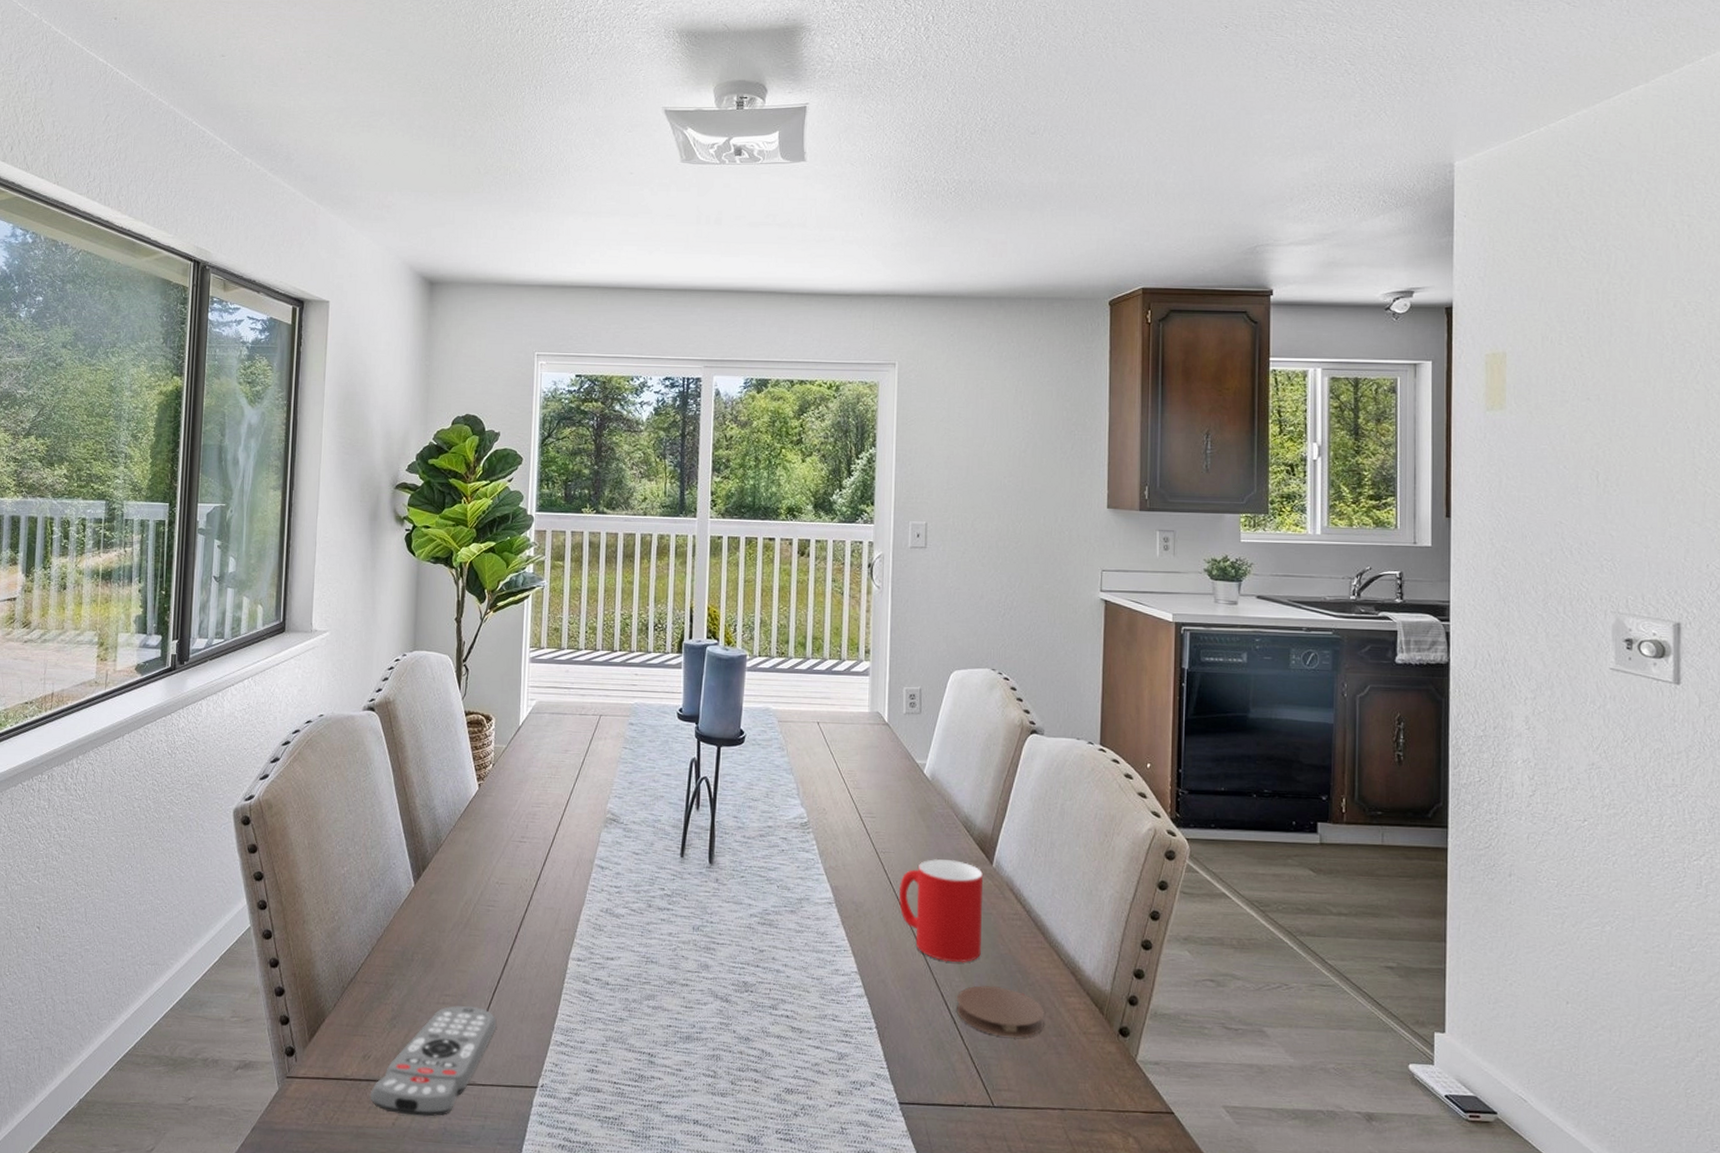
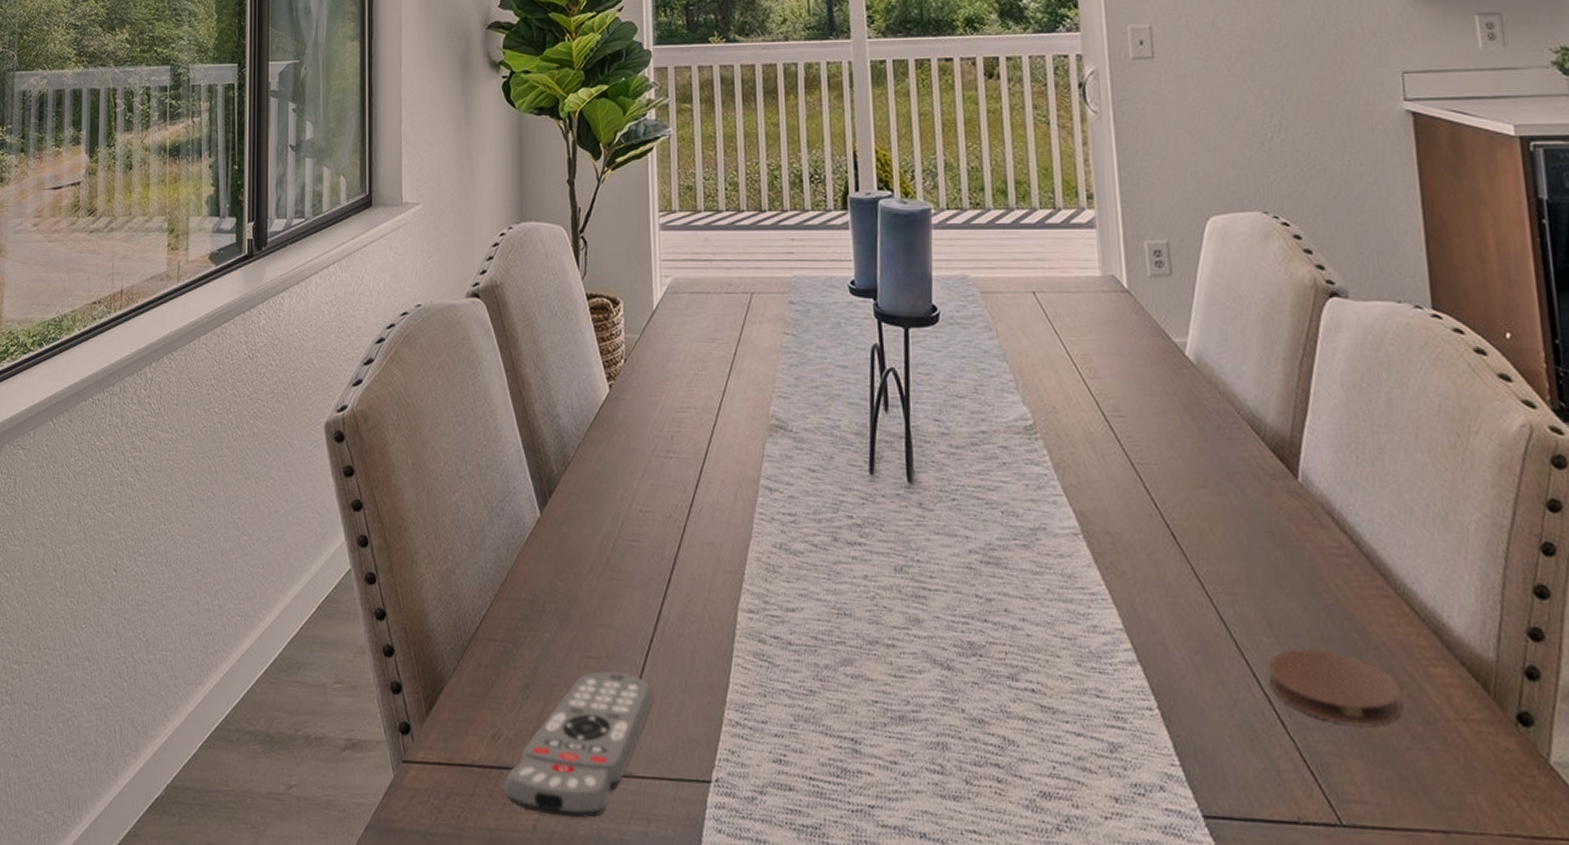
cup: present [898,858,983,963] -> none [1169,471,1296,618]

